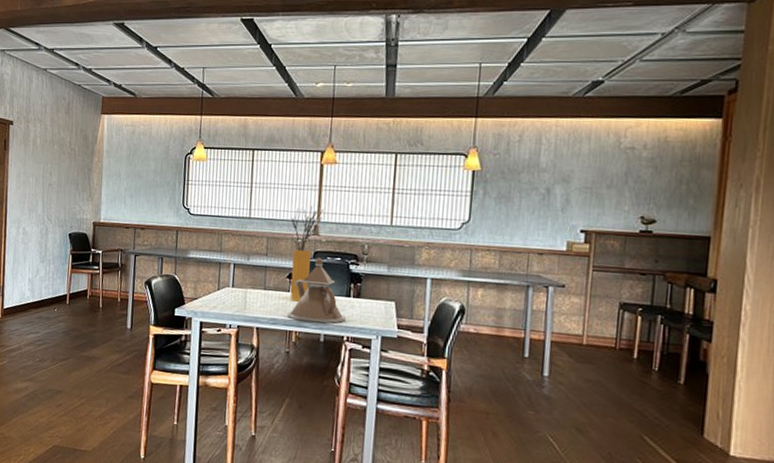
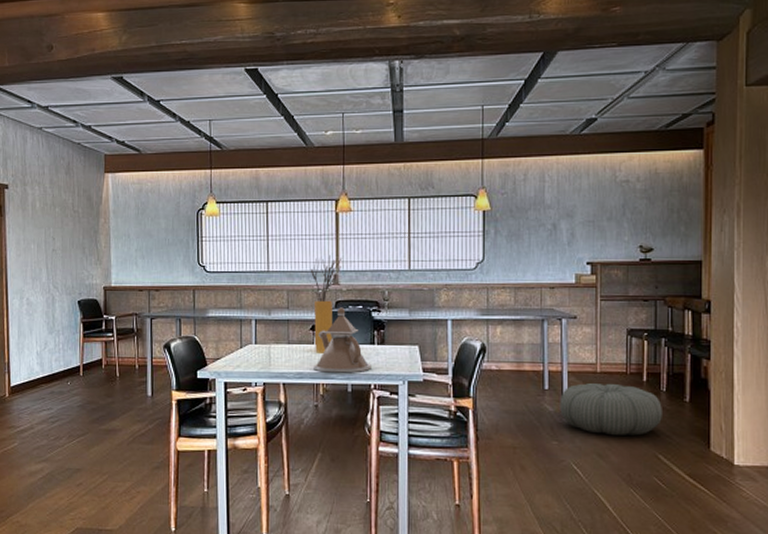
pouf: none [539,355,653,414] -> present [560,382,662,436]

